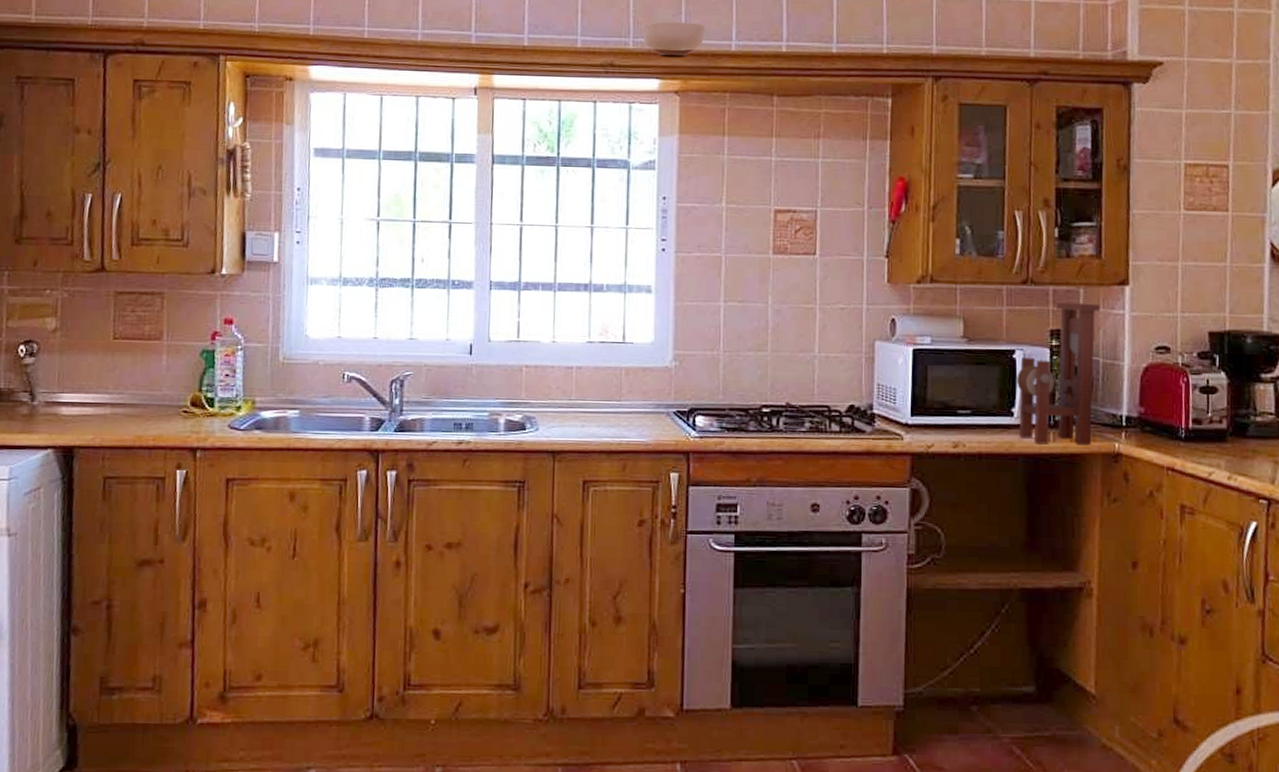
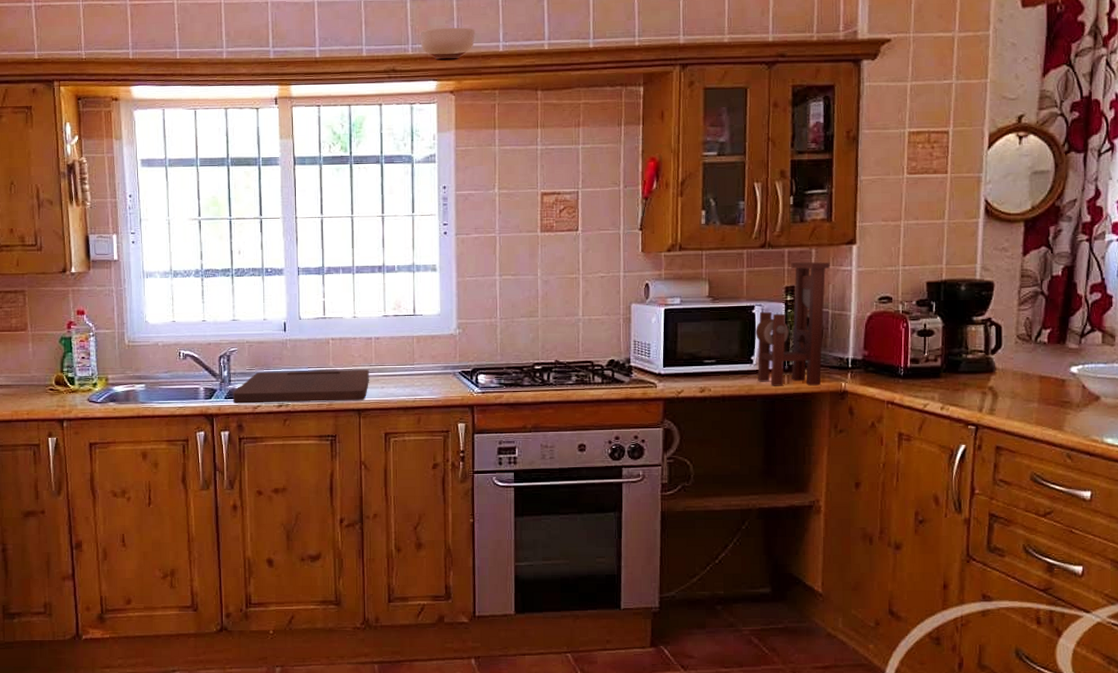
cutting board: none [403,401,569,442] -> present [232,369,370,405]

